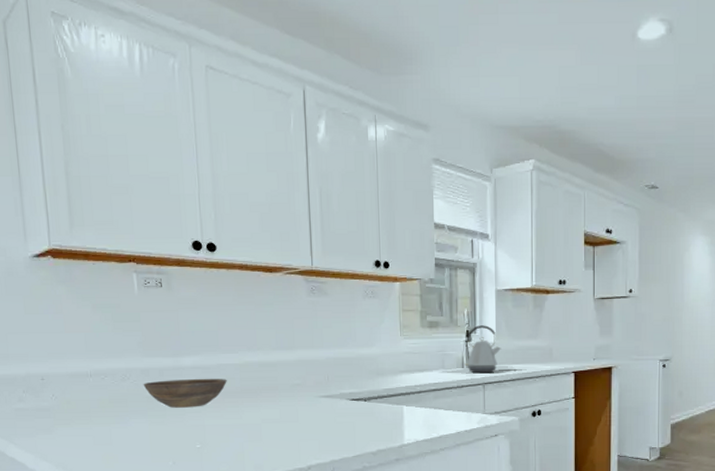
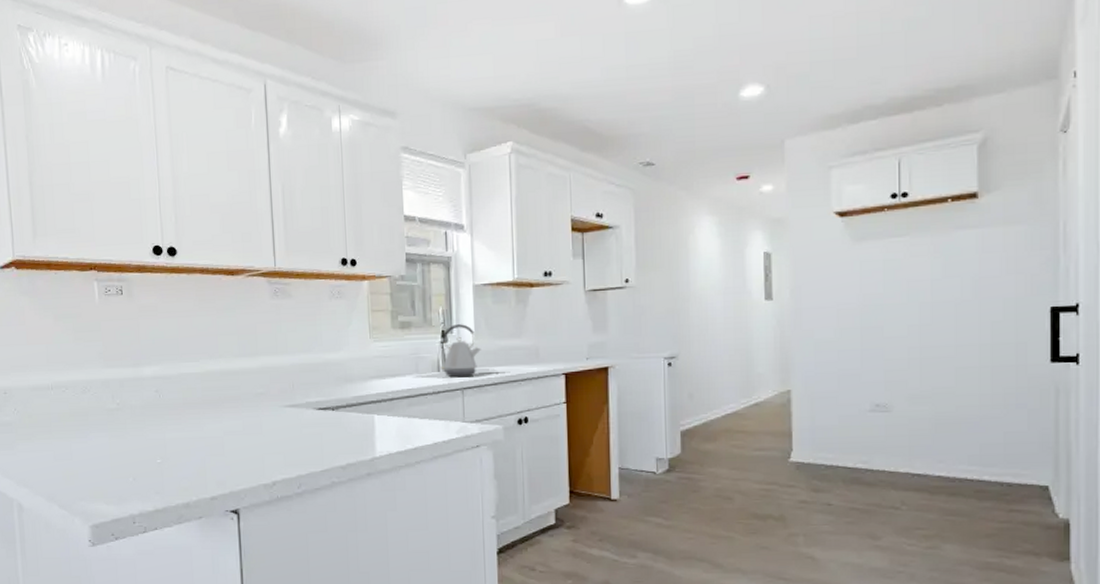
bowl: present [143,378,227,408] -> none [103,388,188,421]

